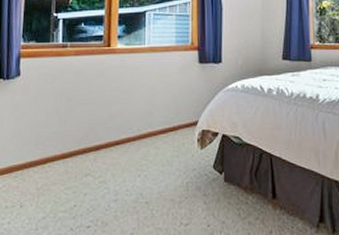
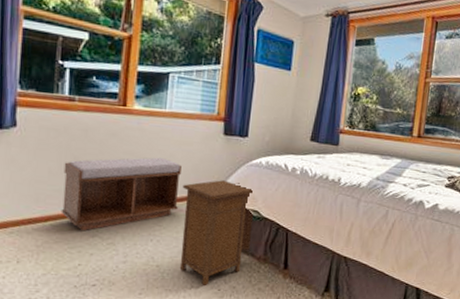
bench: none [57,91,162,171] -> present [61,157,182,231]
nightstand: none [165,108,235,221] -> present [179,180,253,285]

